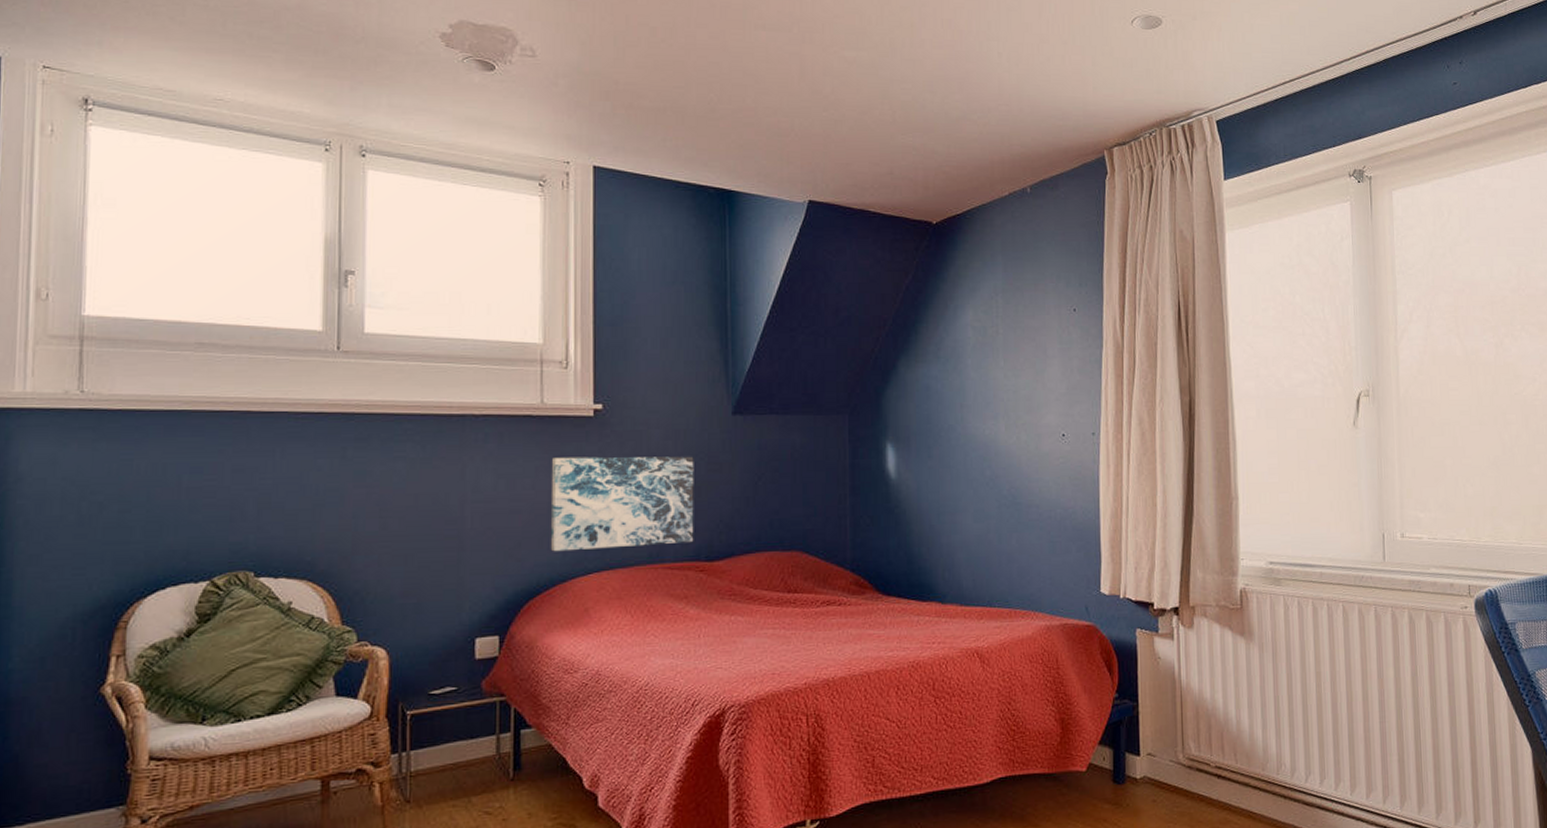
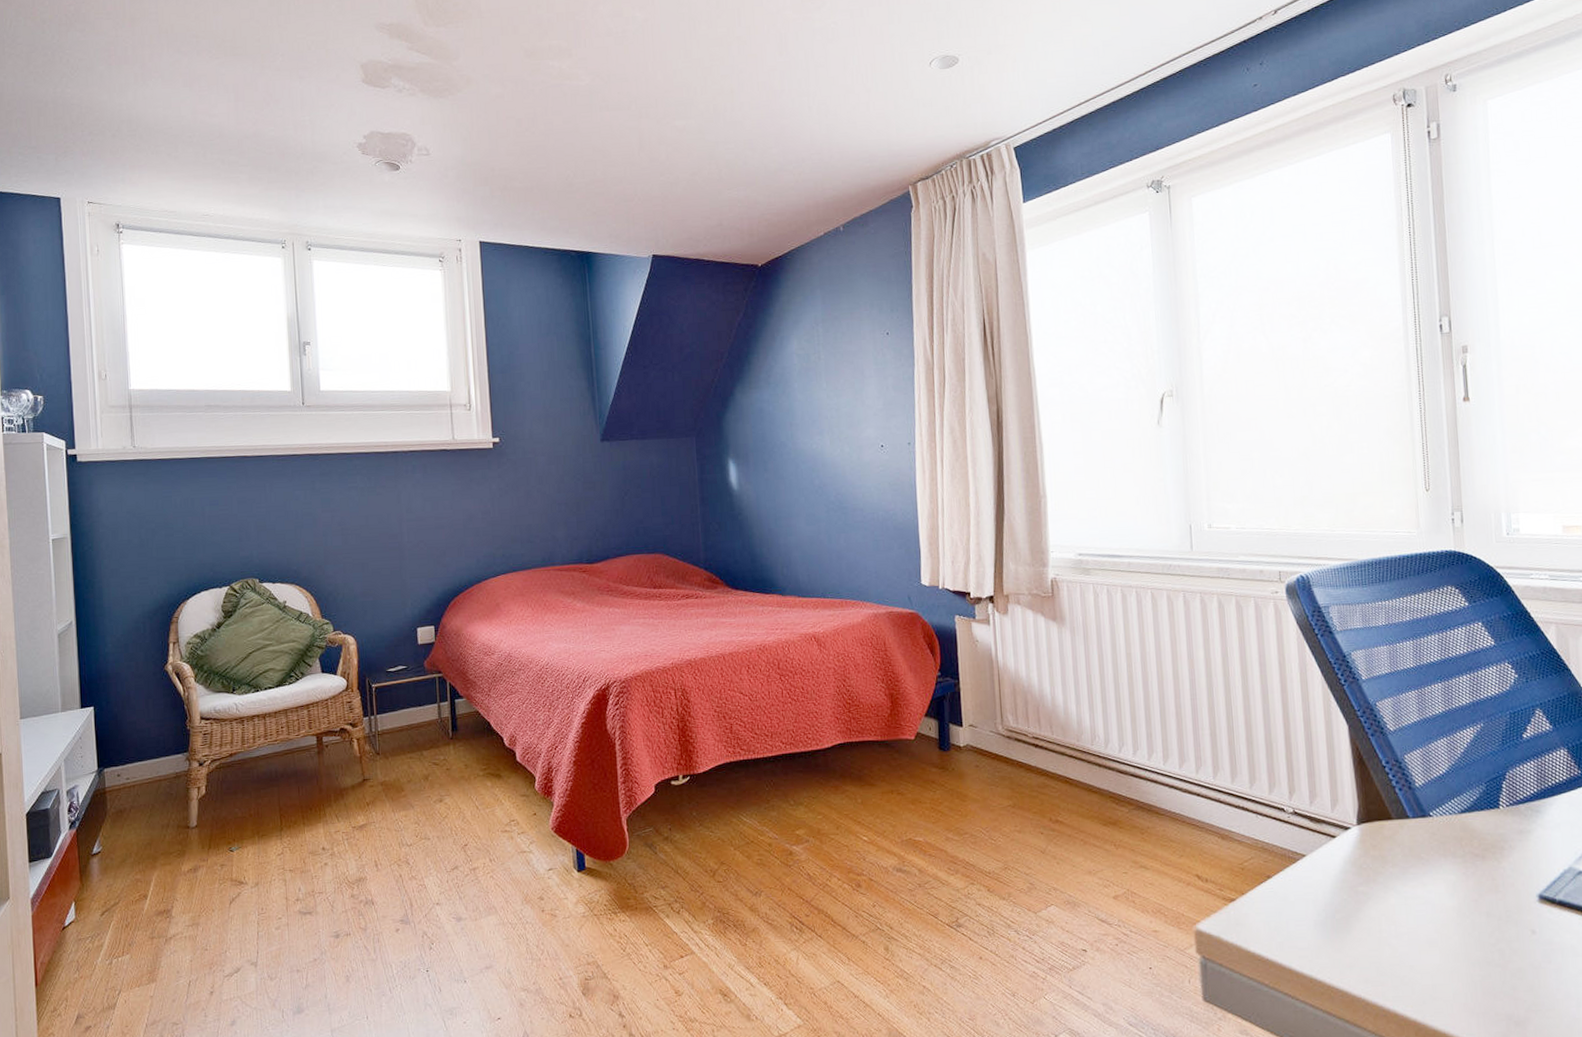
wall art: present [550,456,694,552] -> none [464,477,577,559]

